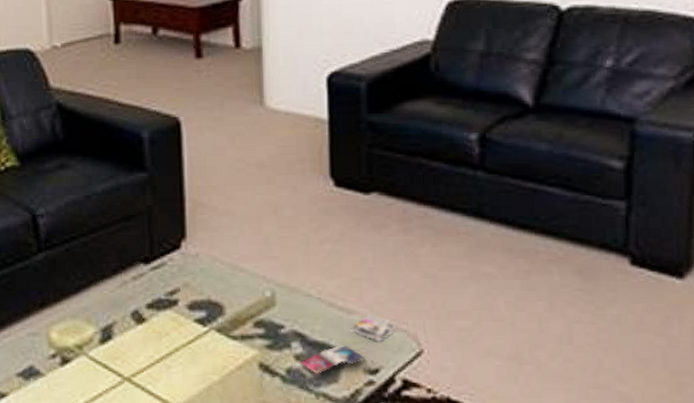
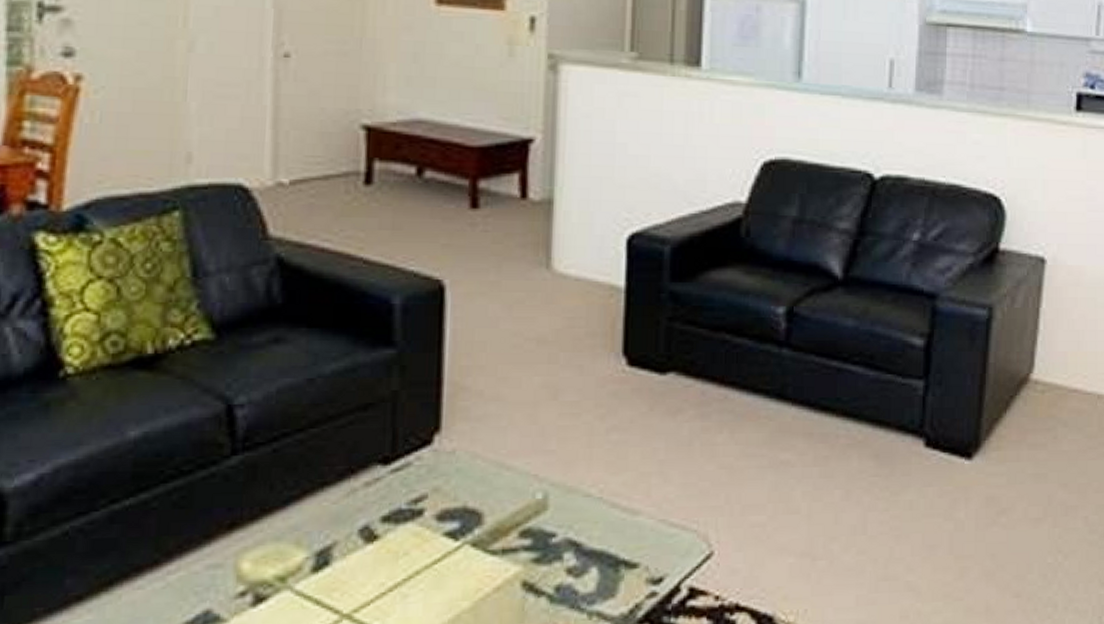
magazine: present [300,314,396,374] -> none [572,513,686,589]

